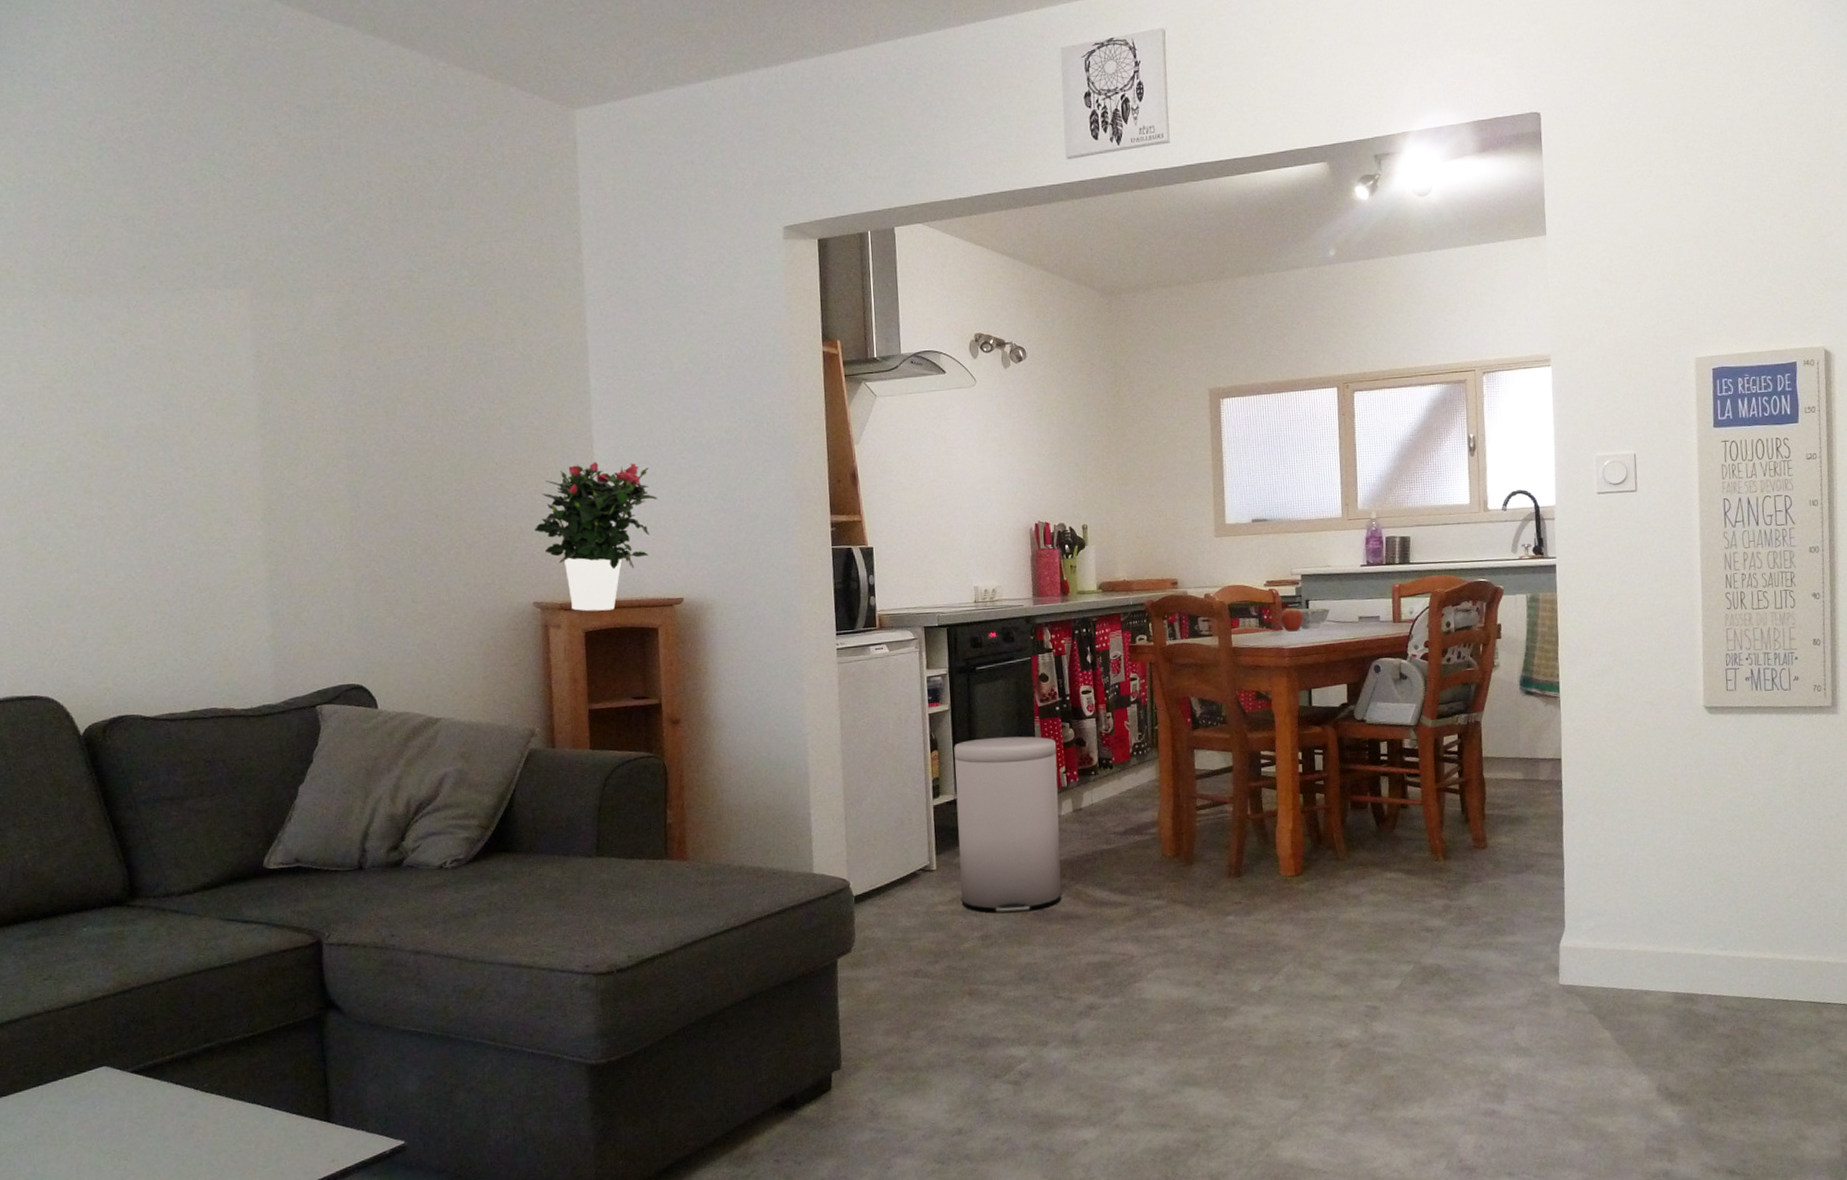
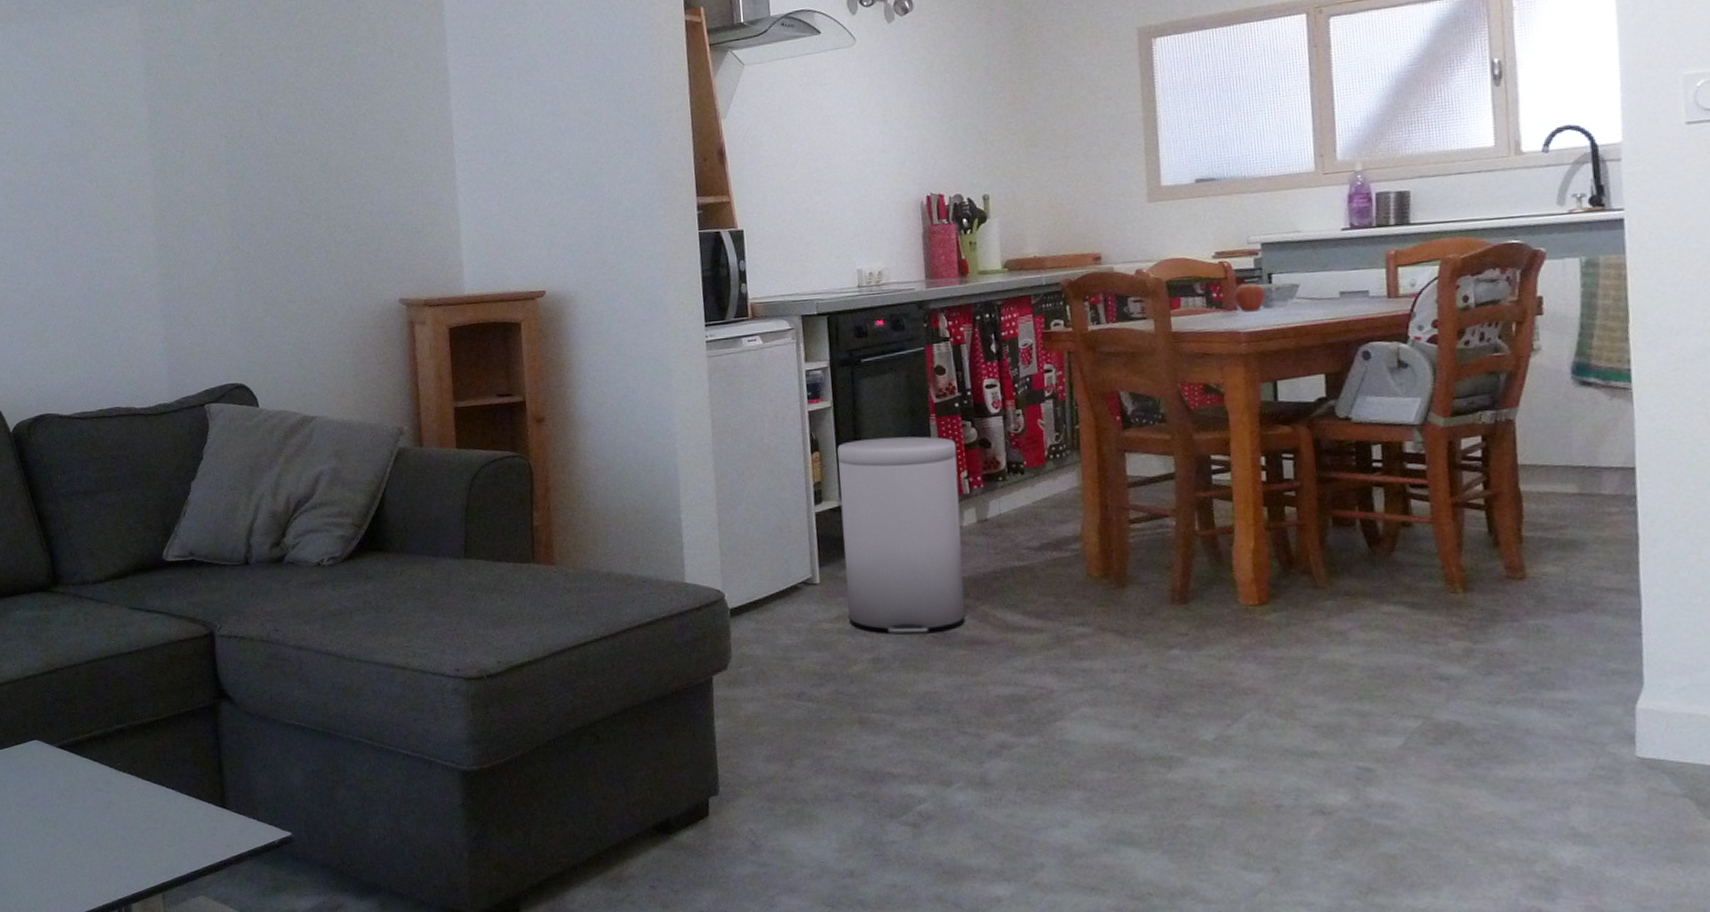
potted flower: present [535,461,658,611] -> none [399,152,518,307]

